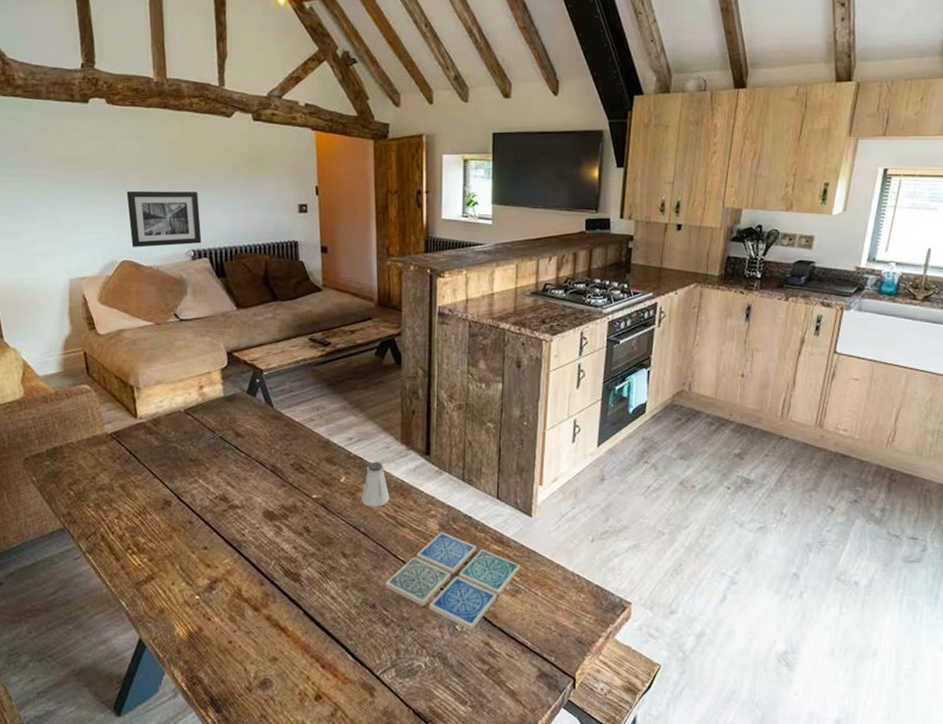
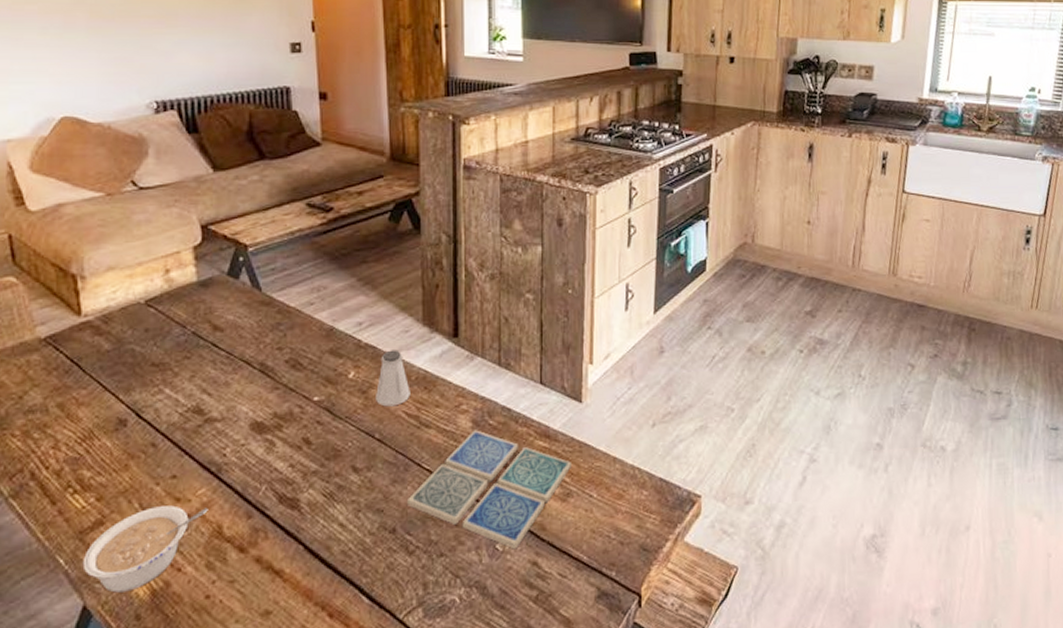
wall art: present [126,190,202,248] -> none [68,30,168,100]
legume: none [139,570,231,632] -> present [82,505,208,593]

